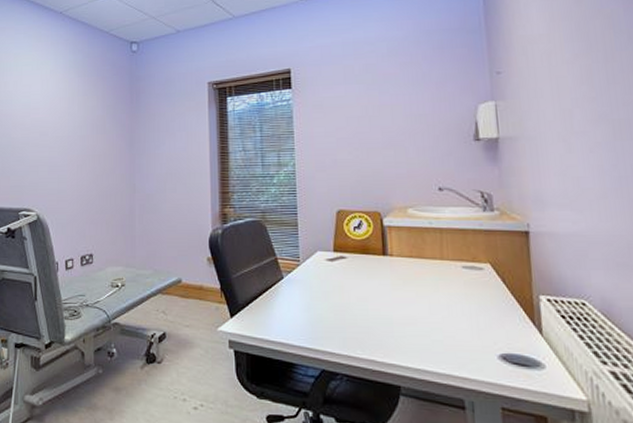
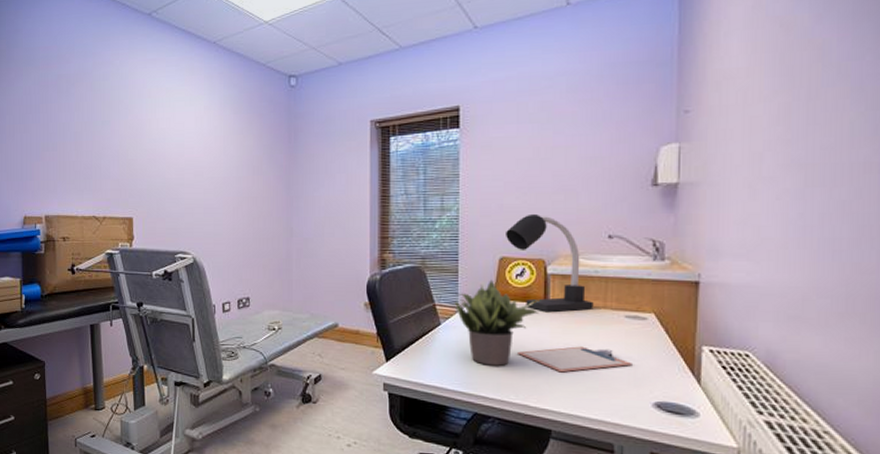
potted plant: none [295,232,381,321] -> present [454,279,543,367]
desk lamp: none [341,168,431,264] -> present [506,213,594,313]
clipboard: none [361,298,474,325] -> present [518,346,632,373]

